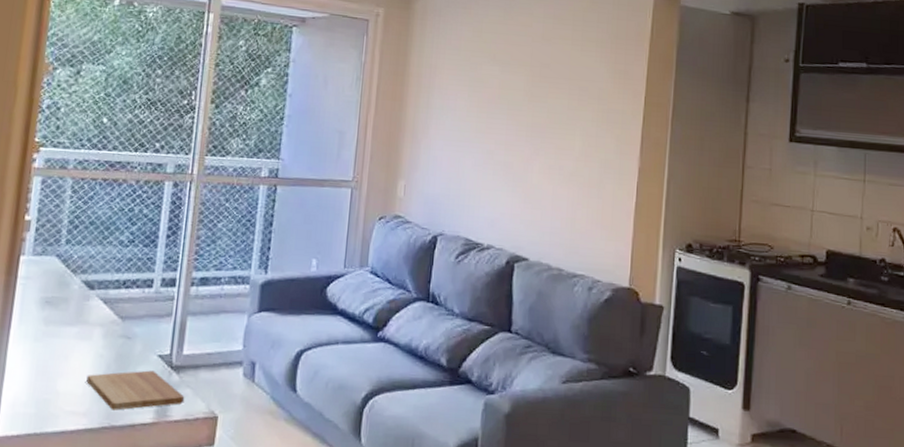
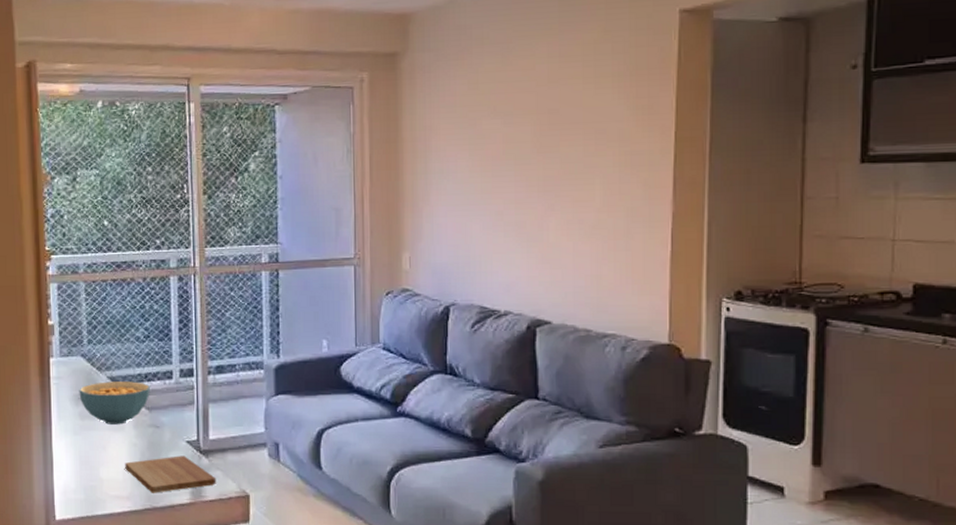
cereal bowl: none [47,285,127,333] -> present [79,381,150,425]

